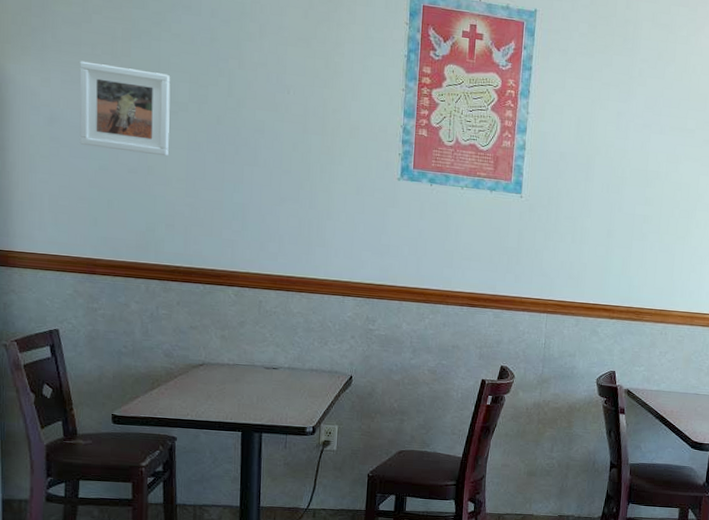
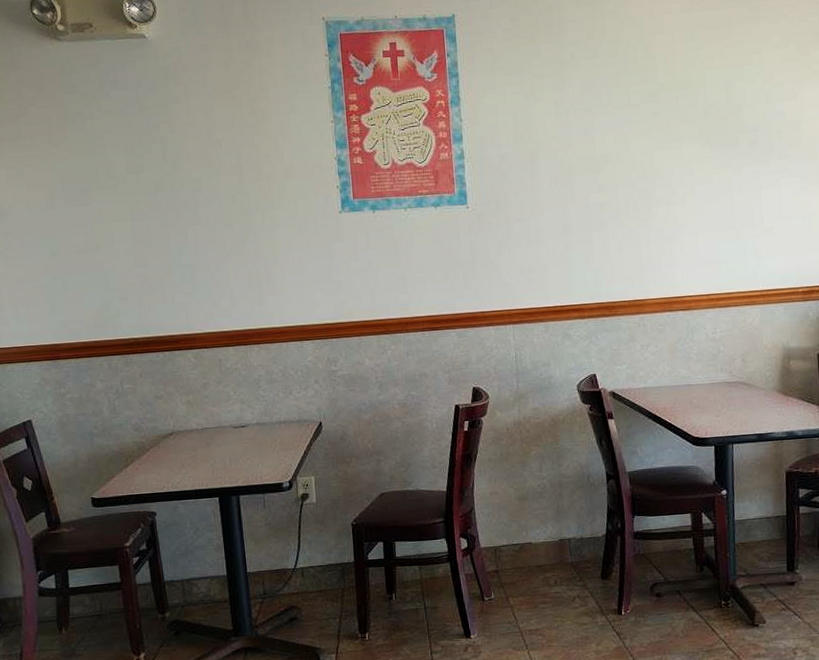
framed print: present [79,61,171,157] -> none [21,150,114,235]

